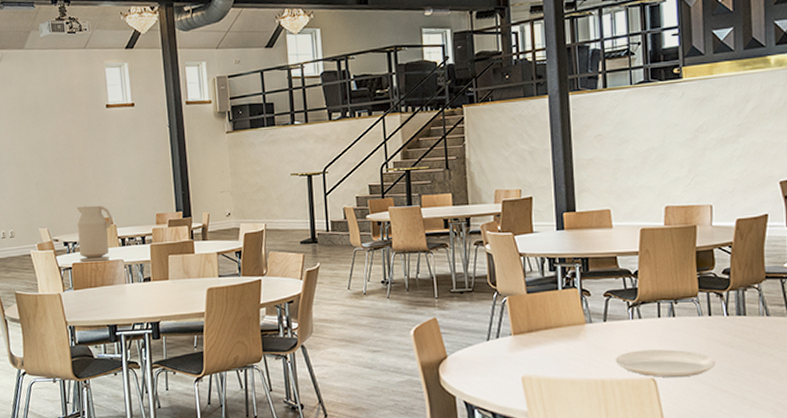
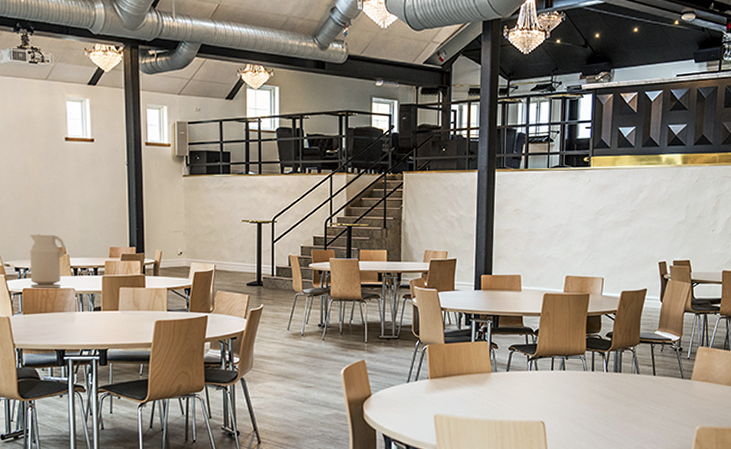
plate: present [615,349,716,378] -> none [513,397,594,422]

